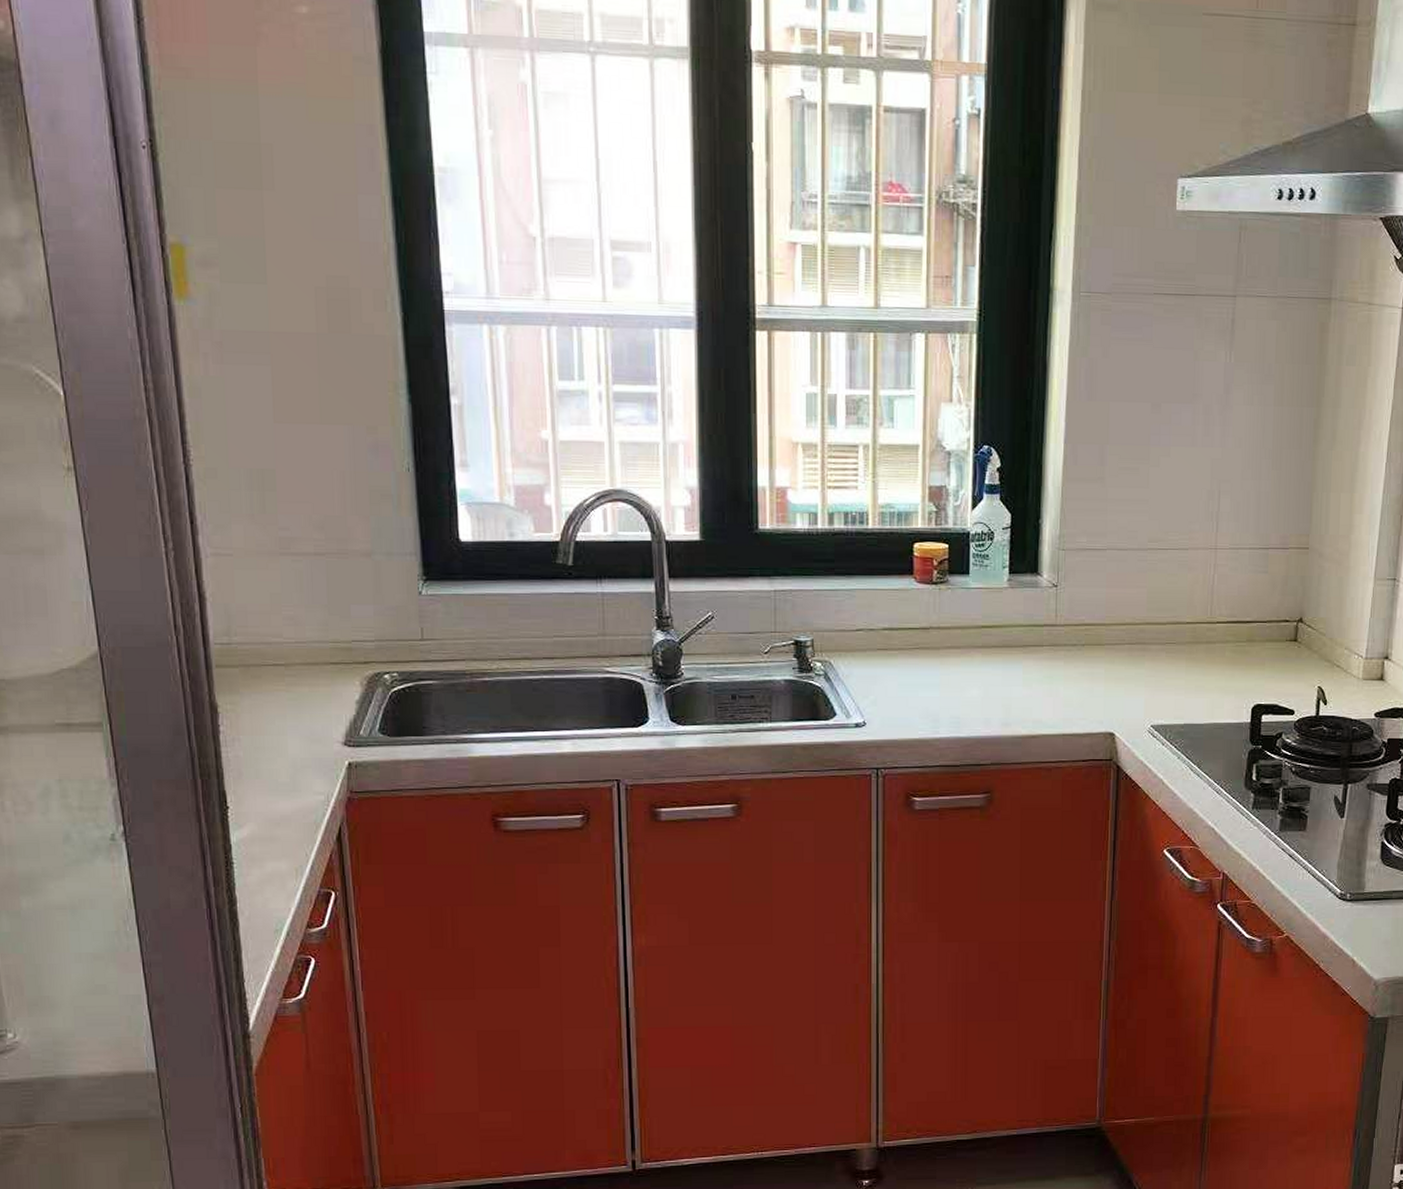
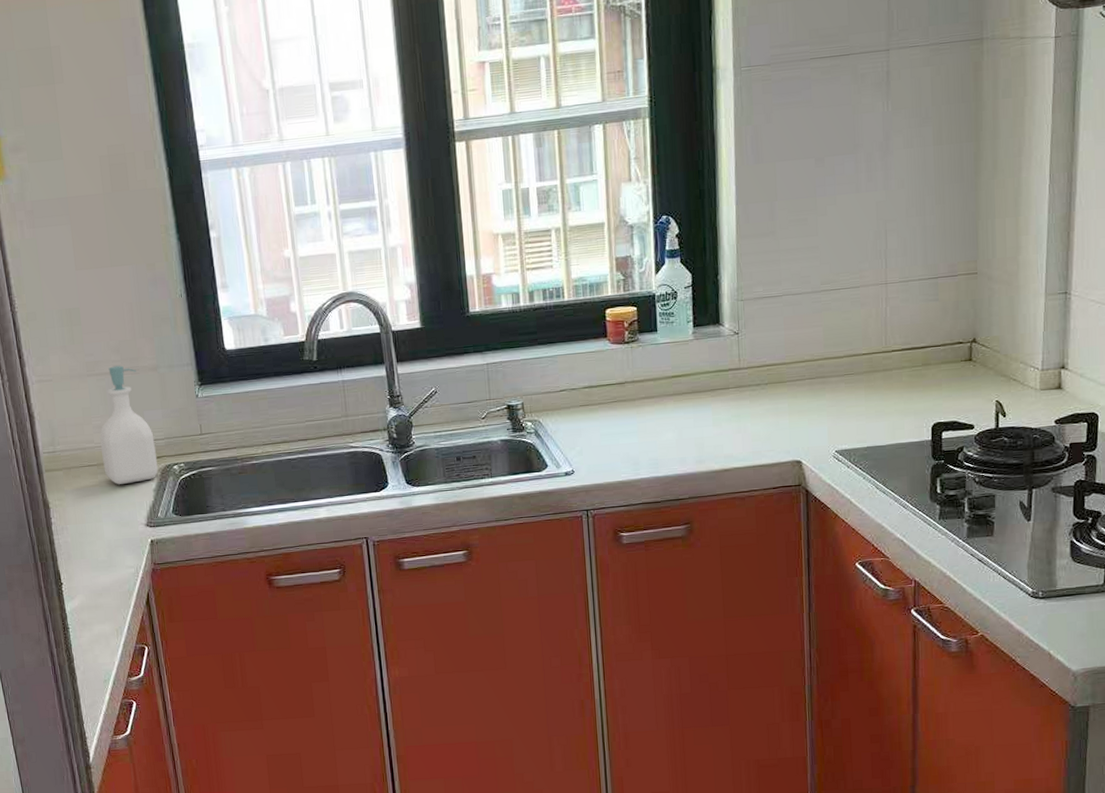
soap bottle: none [290,546,365,691] -> present [99,365,159,484]

